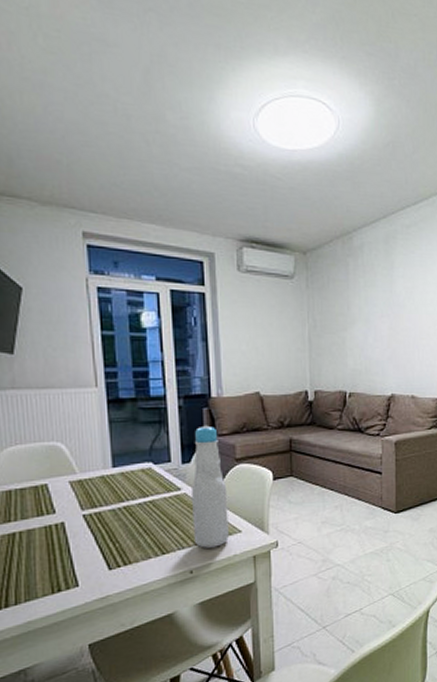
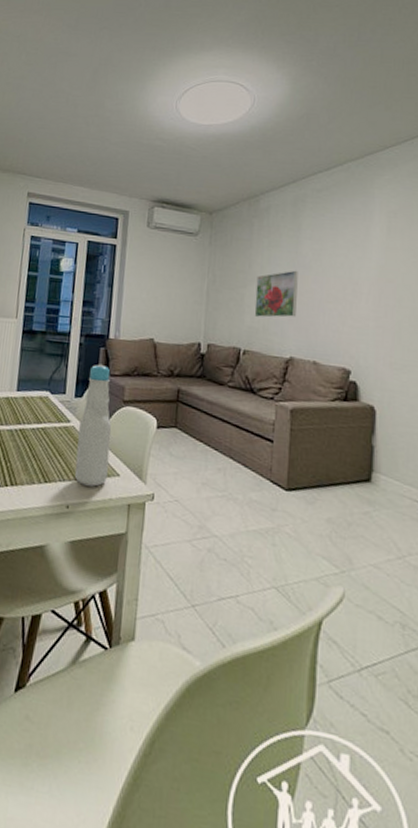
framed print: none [356,309,394,359] -> present [254,270,298,318]

